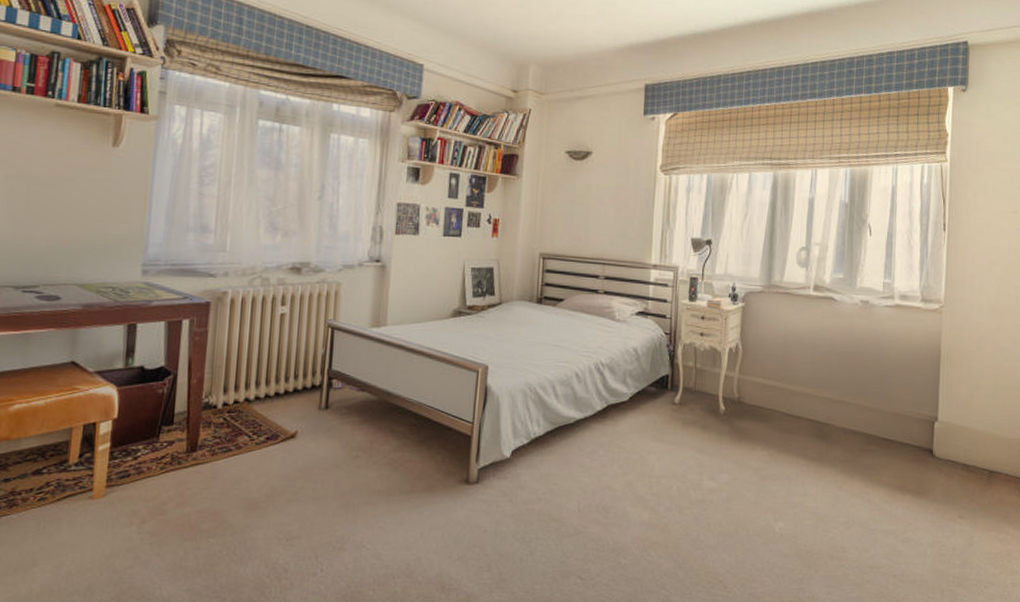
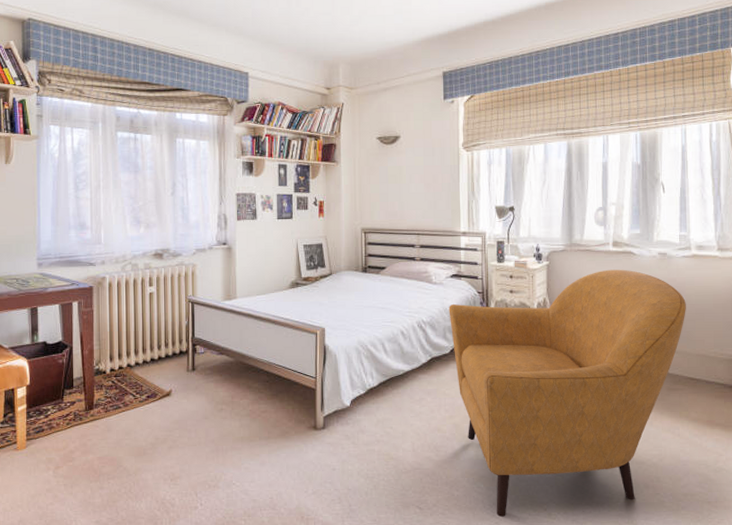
armchair: none [631,315,885,589] -> present [449,269,686,517]

